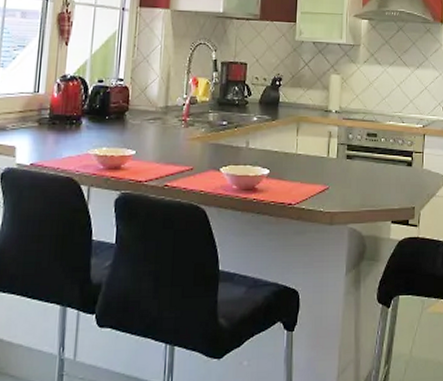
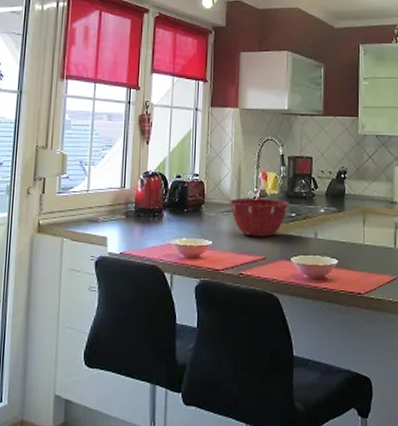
mixing bowl: none [156,105,221,146] -> present [230,199,290,237]

